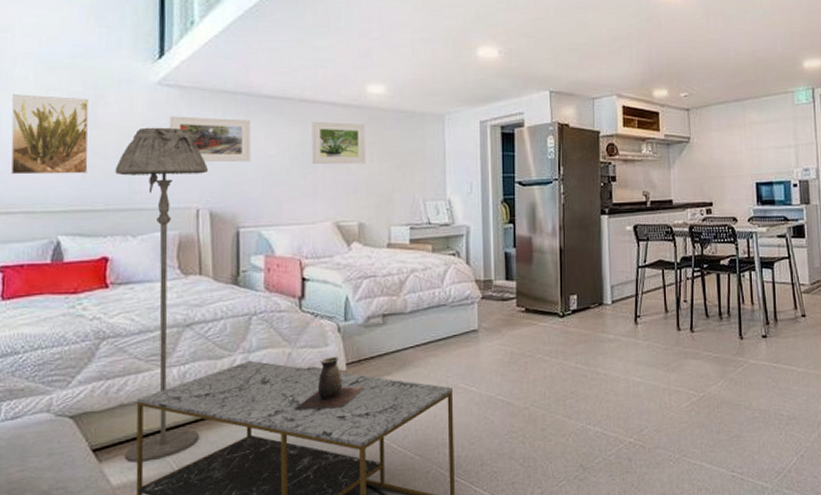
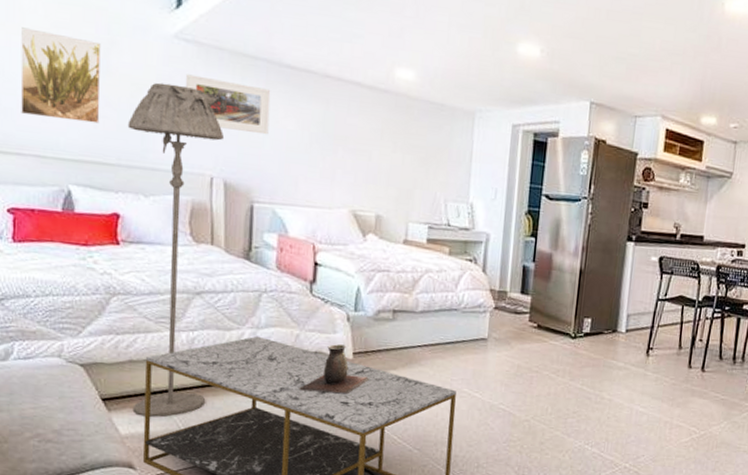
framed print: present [311,121,366,165] -> none [332,100,391,154]

